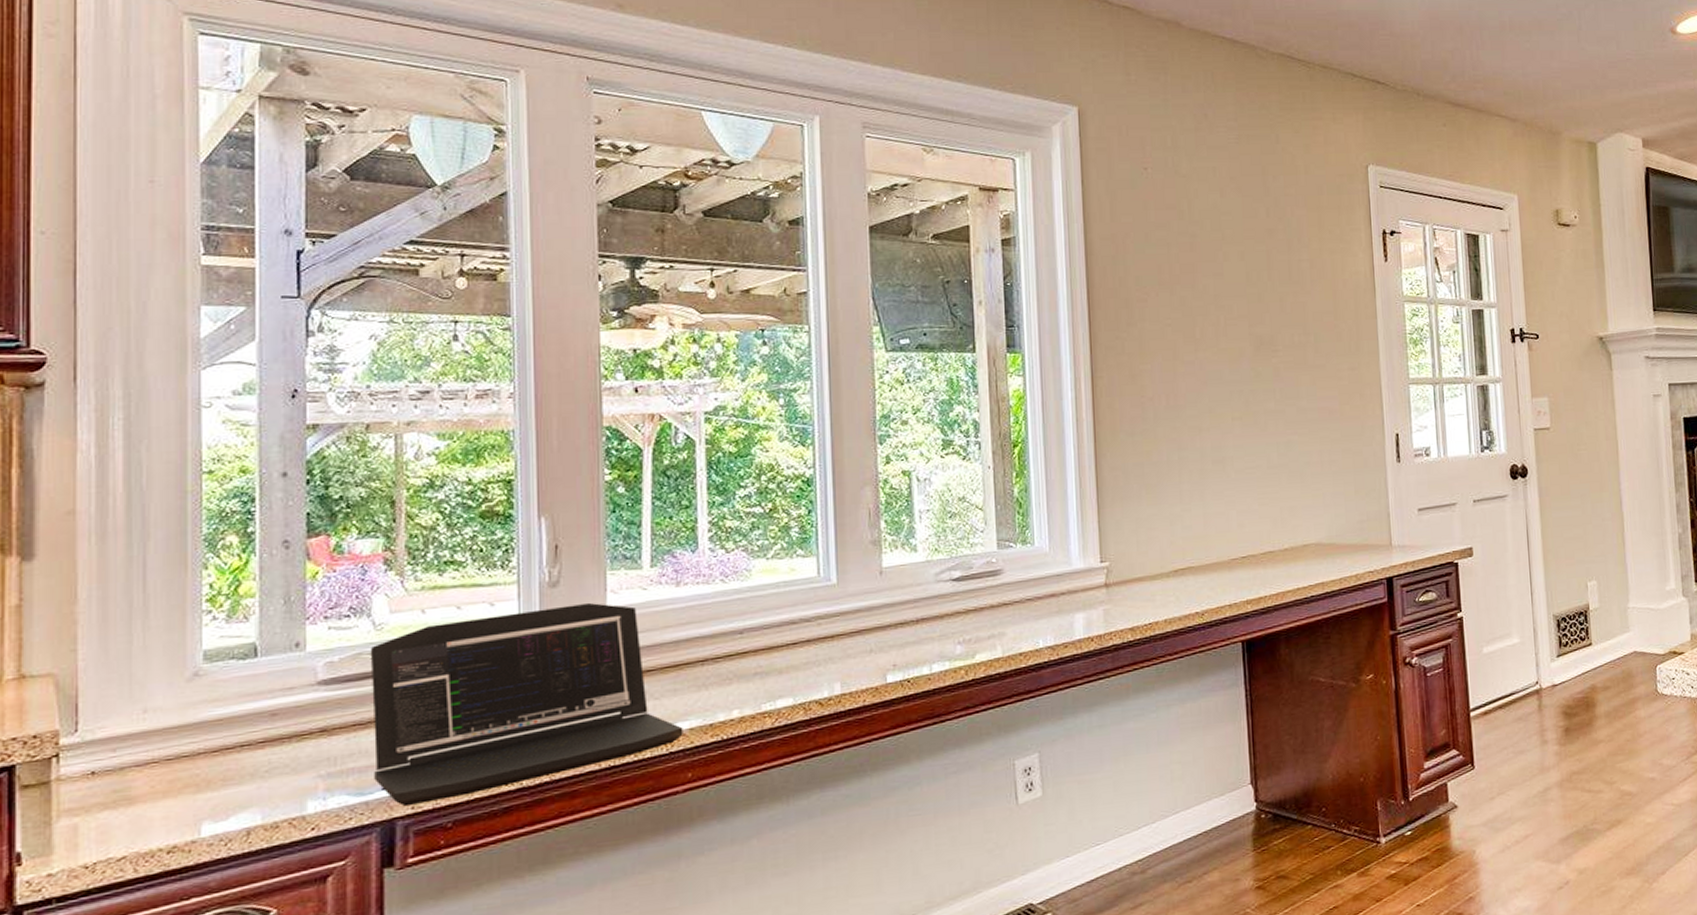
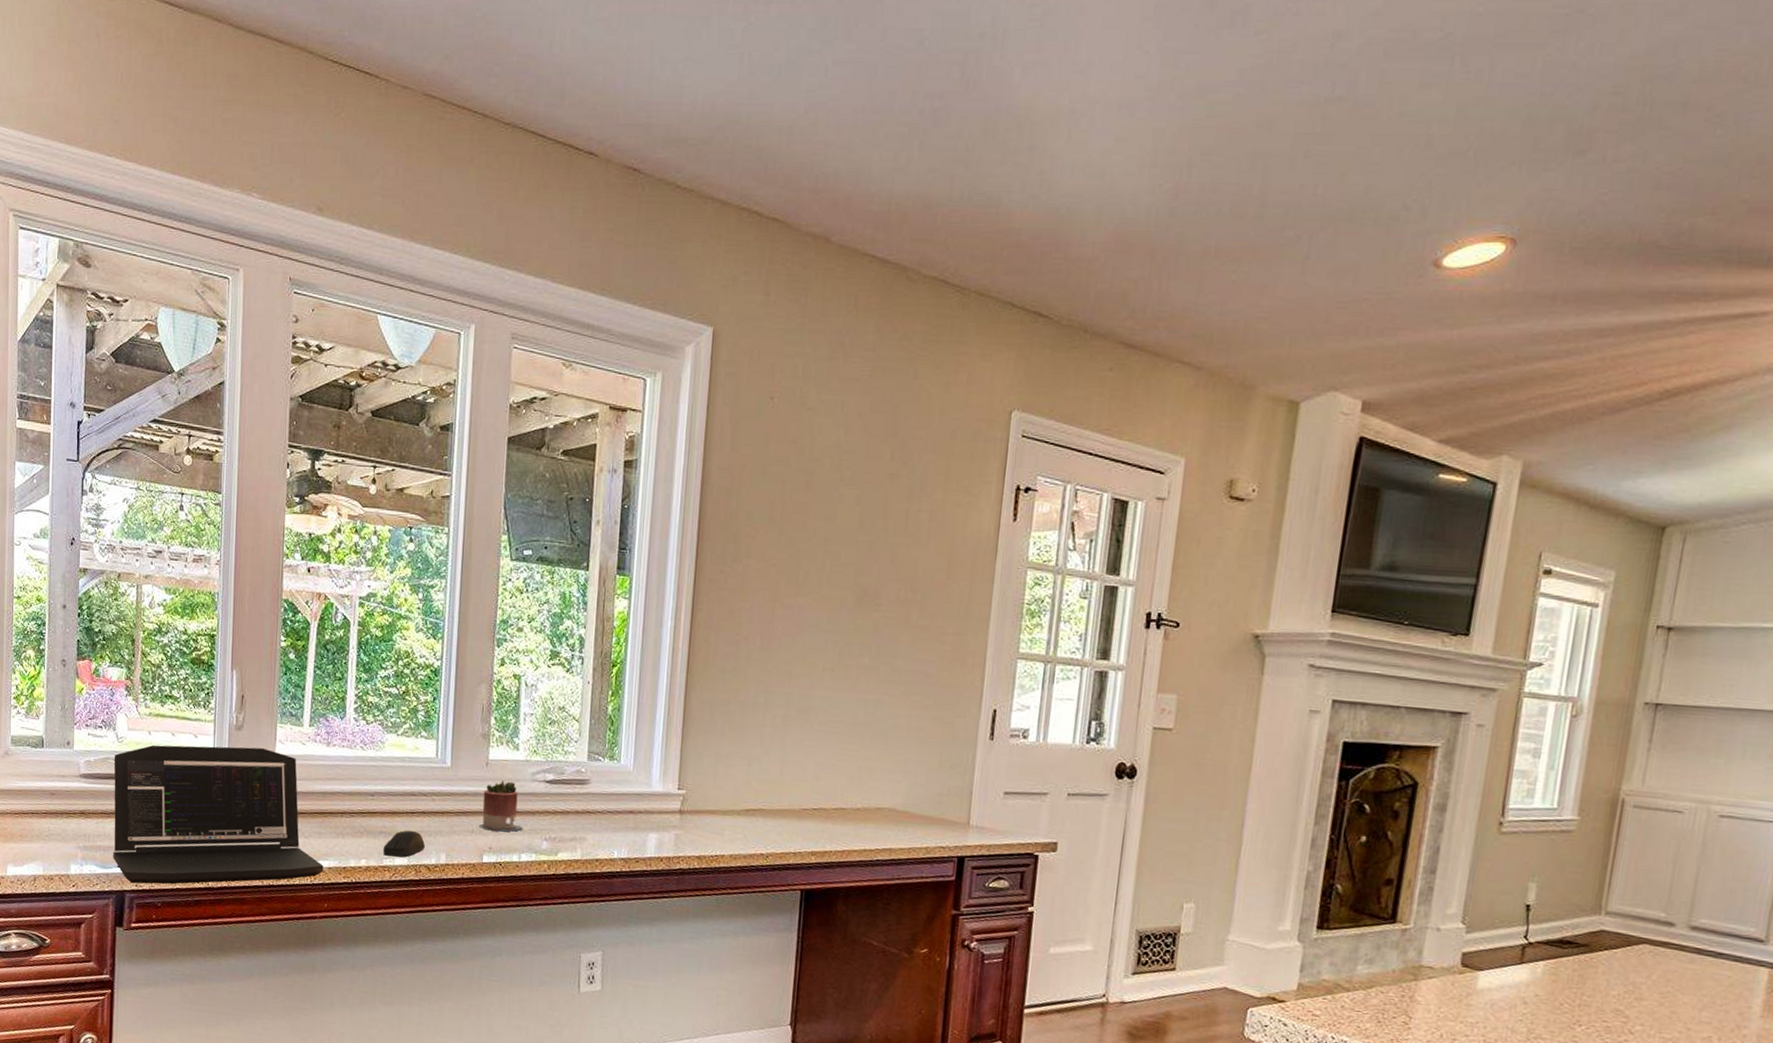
computer mouse: none [761,663,815,700] -> present [383,830,426,857]
succulent planter: none [878,587,930,646] -> present [479,781,522,832]

